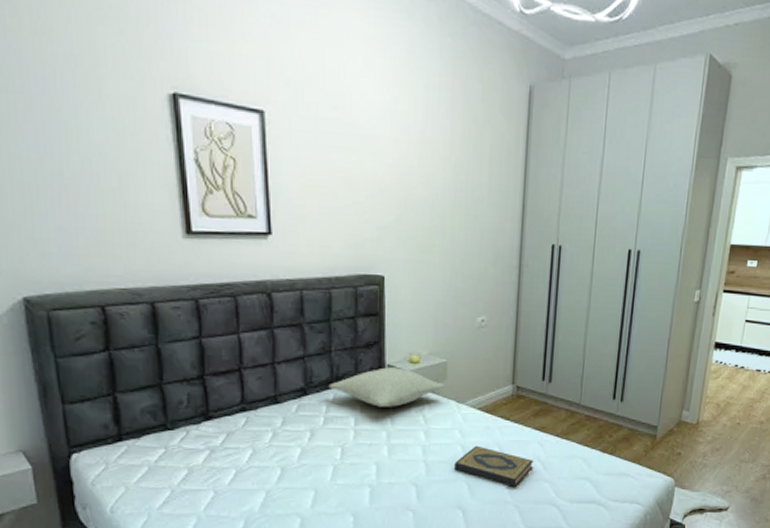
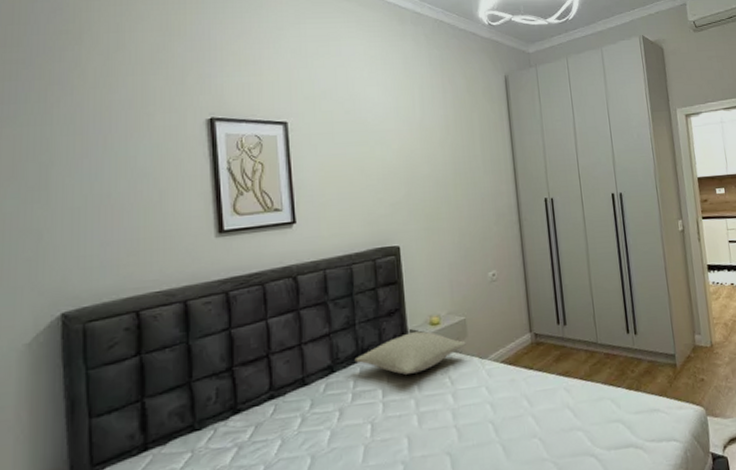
hardback book: present [454,445,534,487] -> none [486,401,564,441]

